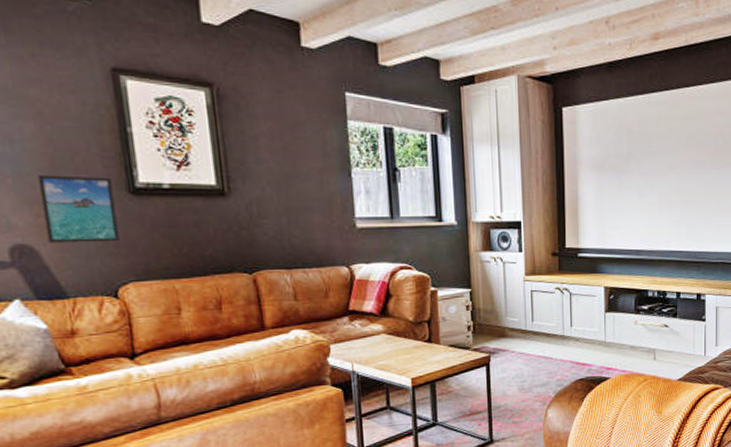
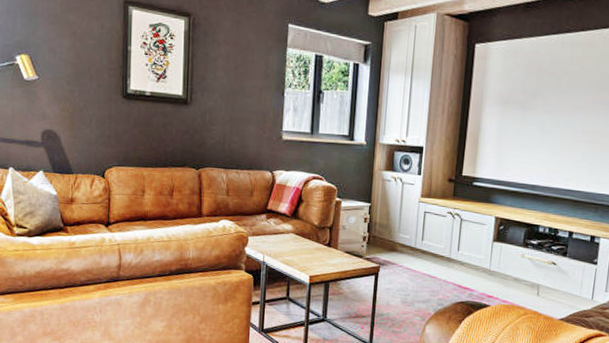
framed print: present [38,175,119,243] -> none [66,79,112,134]

